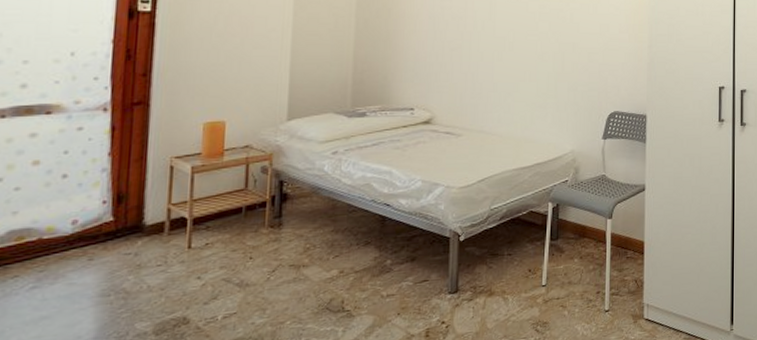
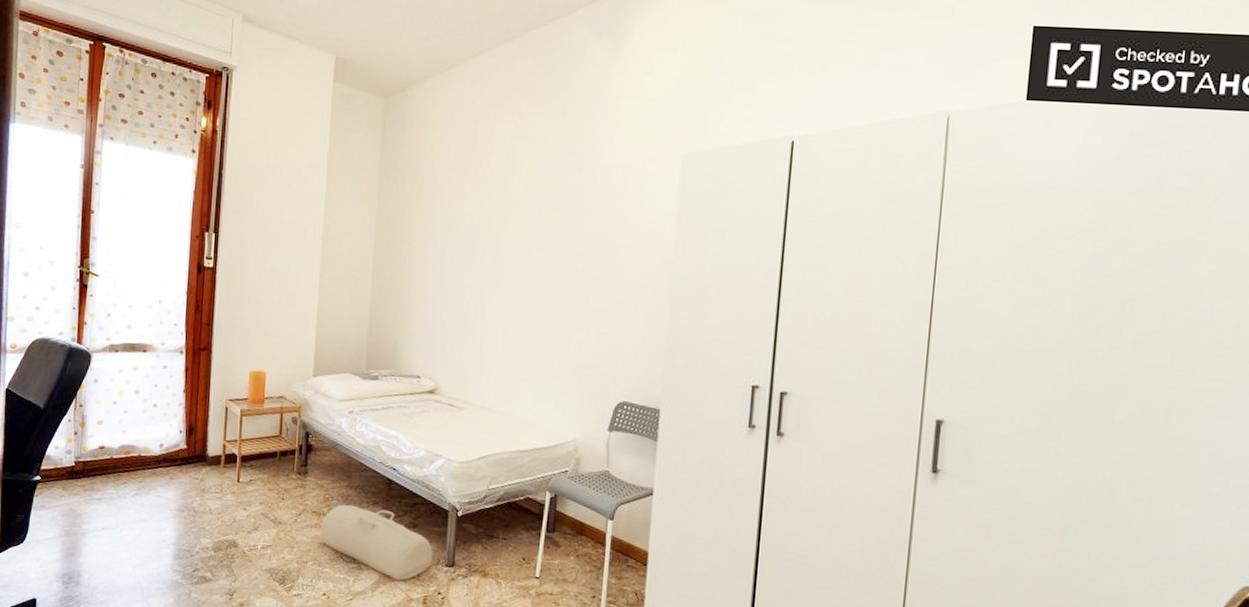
duffel bag: none [299,248,435,320] -> present [320,504,433,581]

